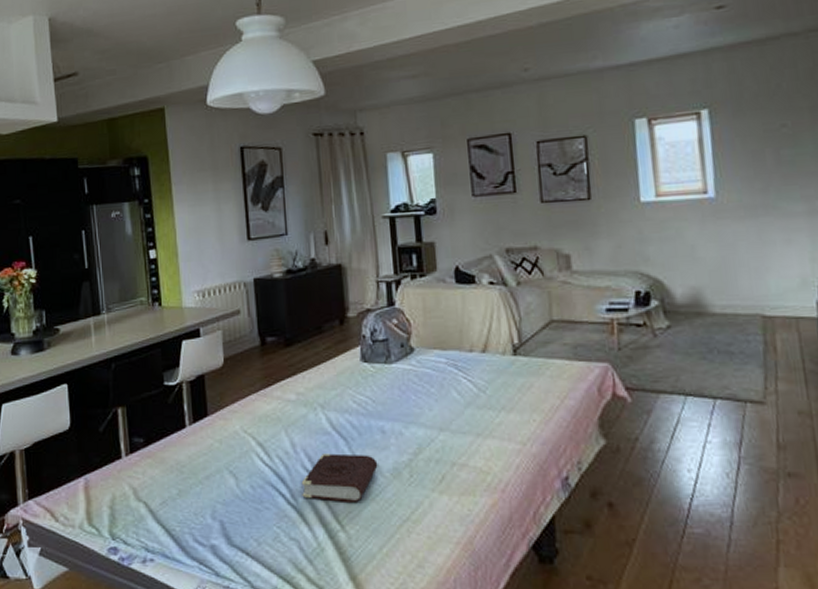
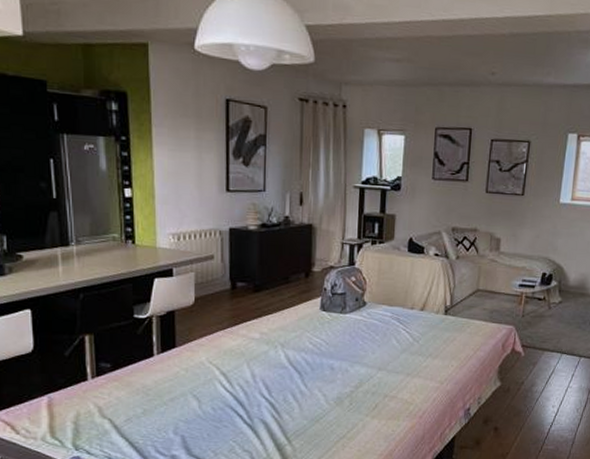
book: present [301,453,378,504] -> none [257,384,325,424]

